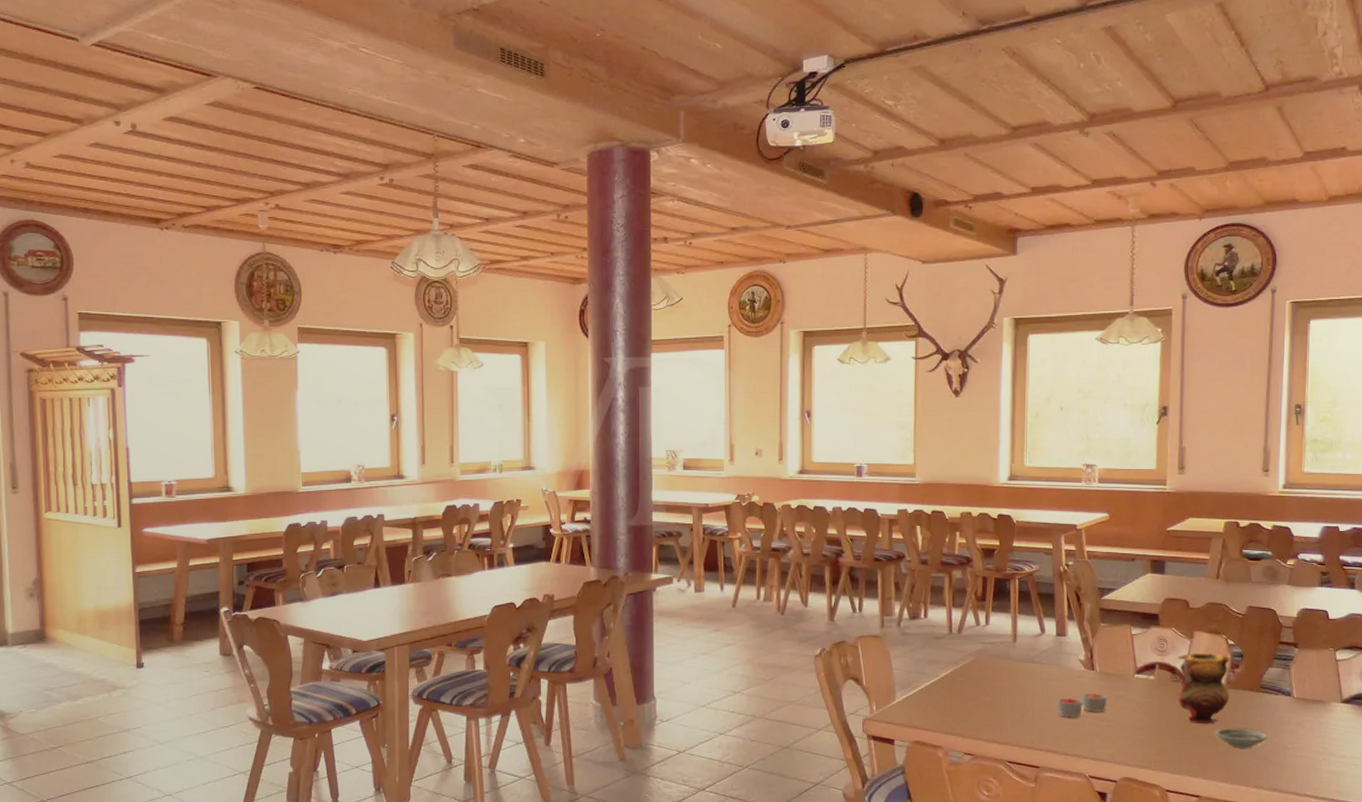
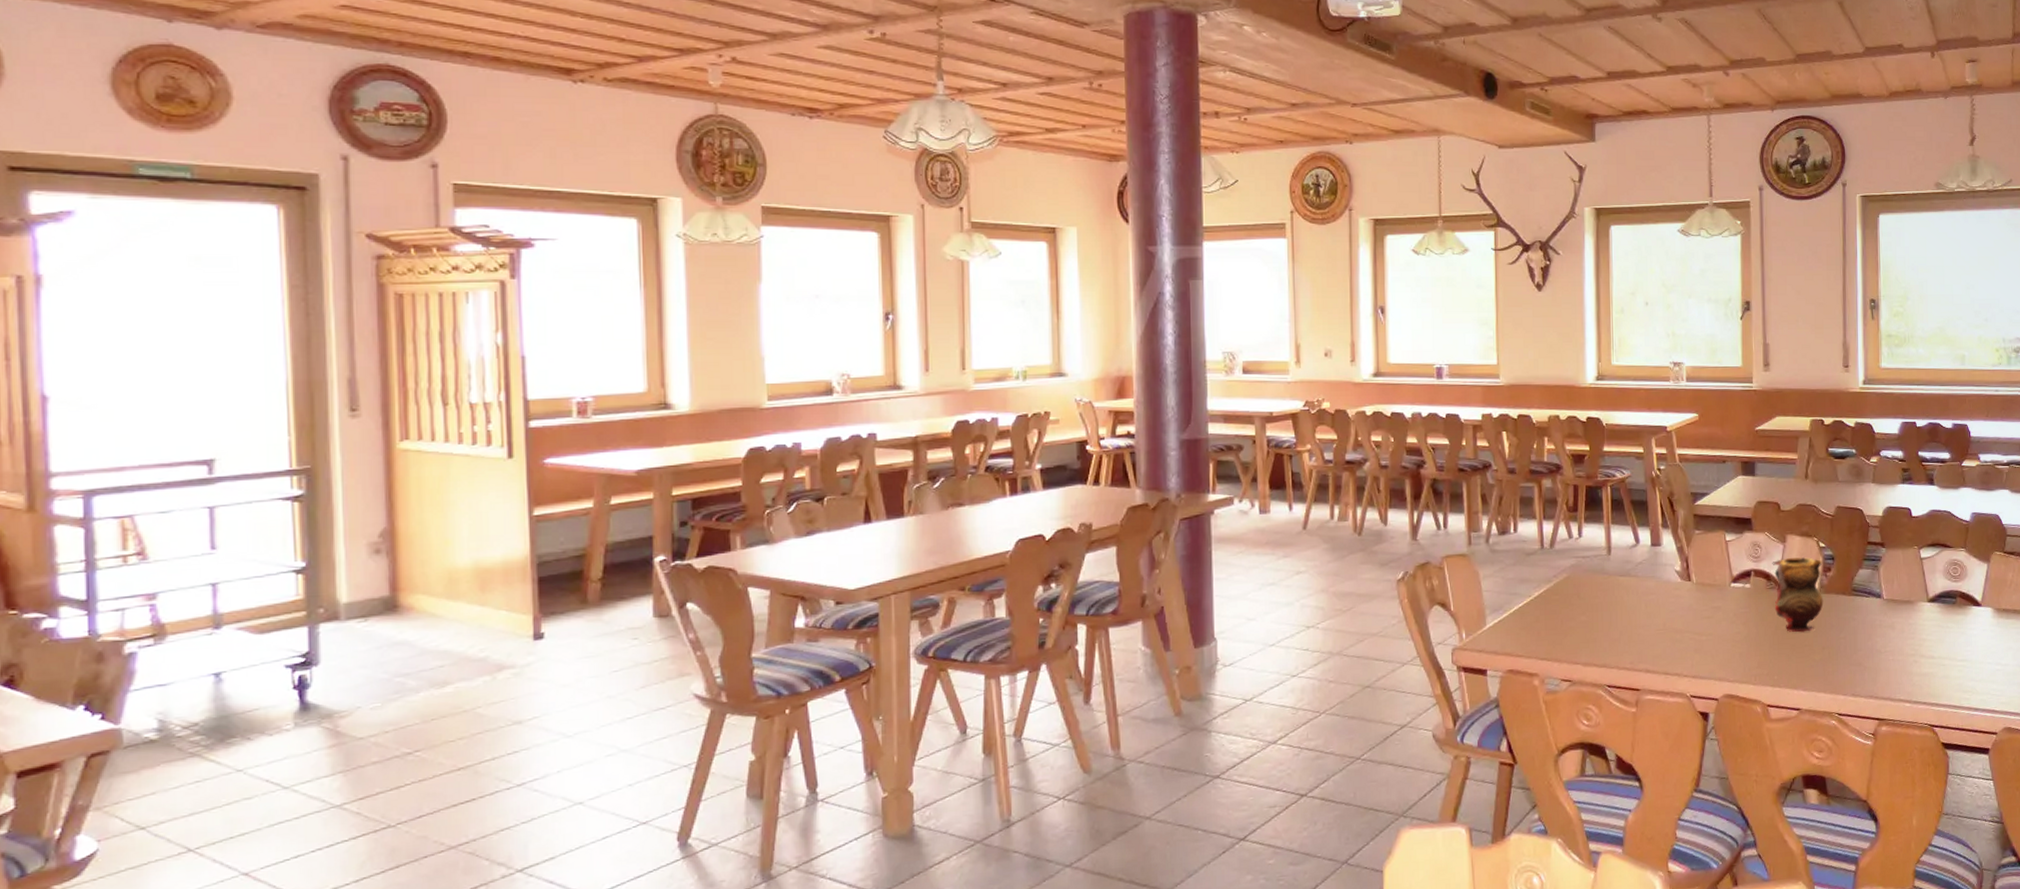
candle: present [1057,694,1107,717] -> none [1655,606,1705,633]
saucer: present [1214,728,1267,747] -> none [1811,634,1861,655]

